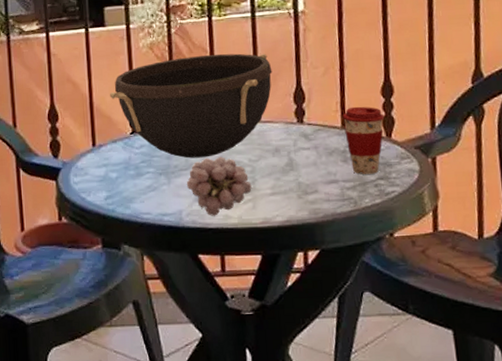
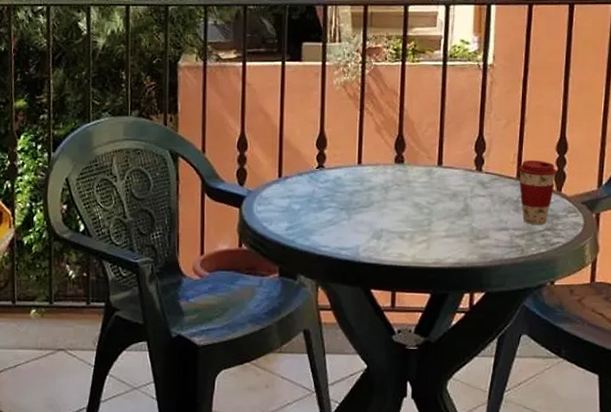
bowl: present [110,53,273,159] -> none [300,98,458,197]
fruit: present [186,157,252,216] -> none [366,197,428,254]

